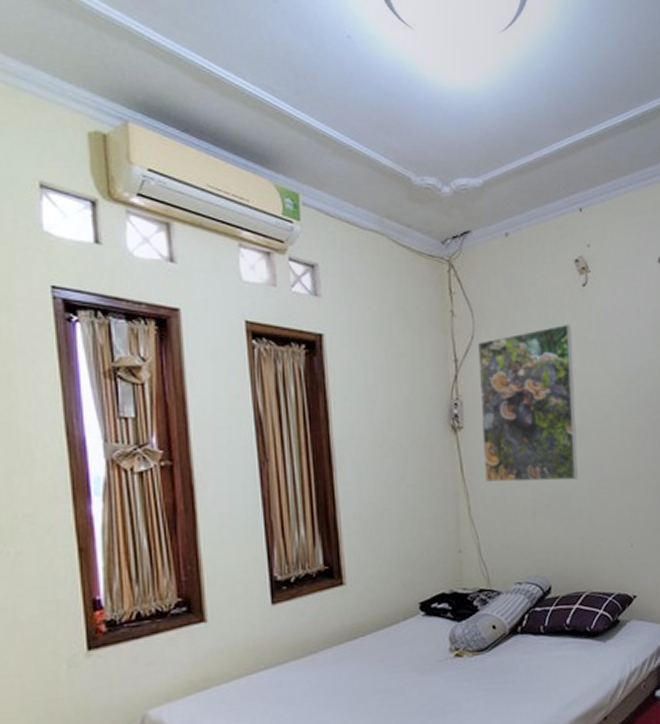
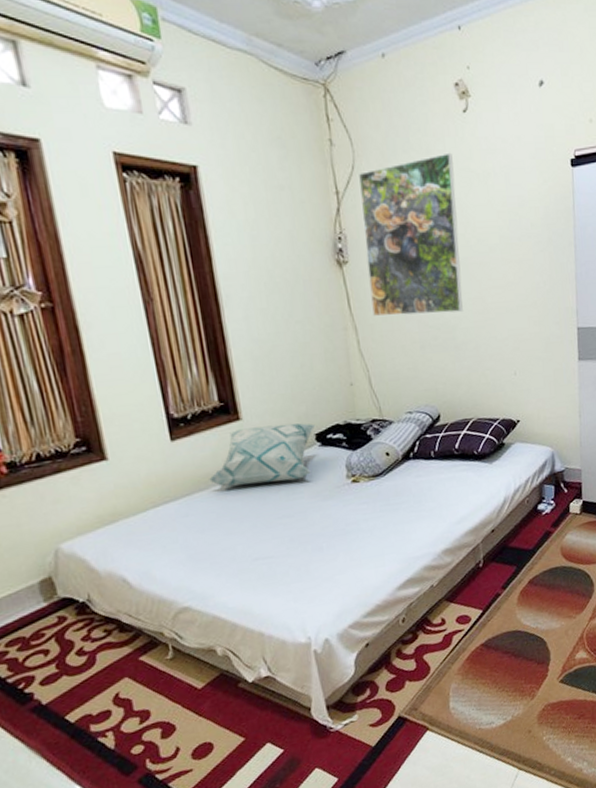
decorative pillow: none [307,590,421,656] -> present [209,423,316,487]

